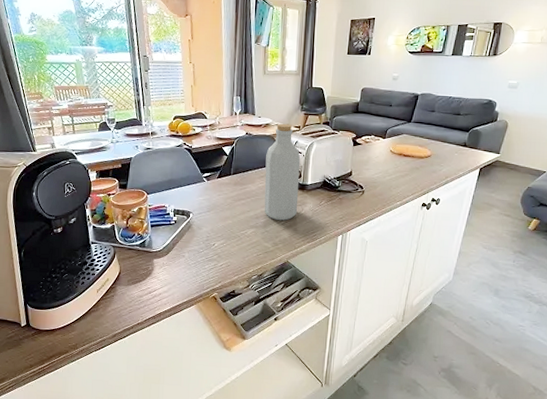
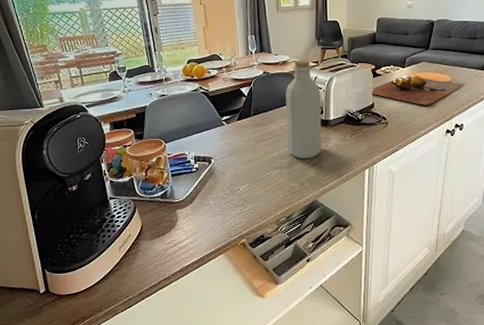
cutting board: none [349,146,445,178] -> present [370,76,465,105]

